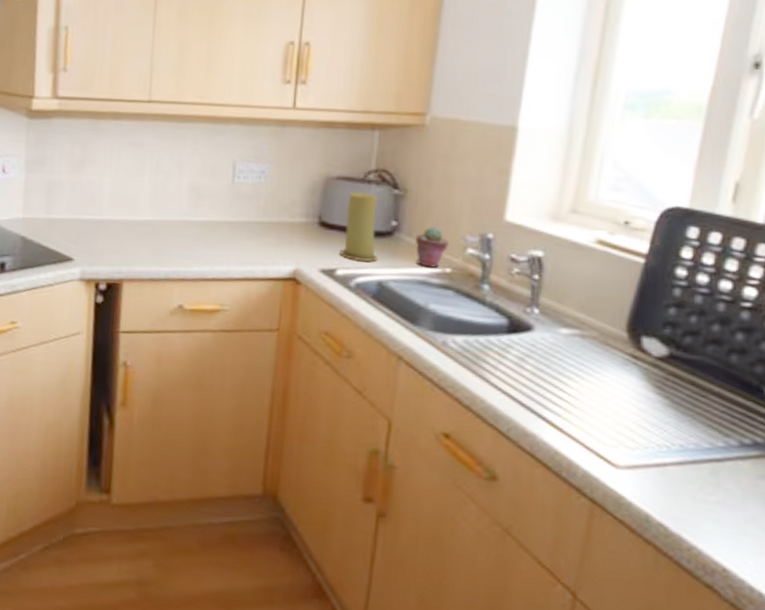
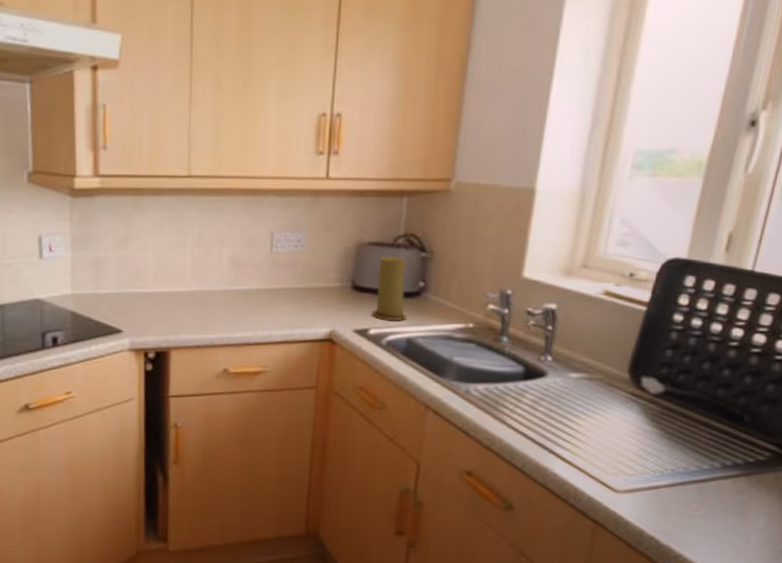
potted succulent: present [415,226,448,269] -> none [441,285,471,325]

